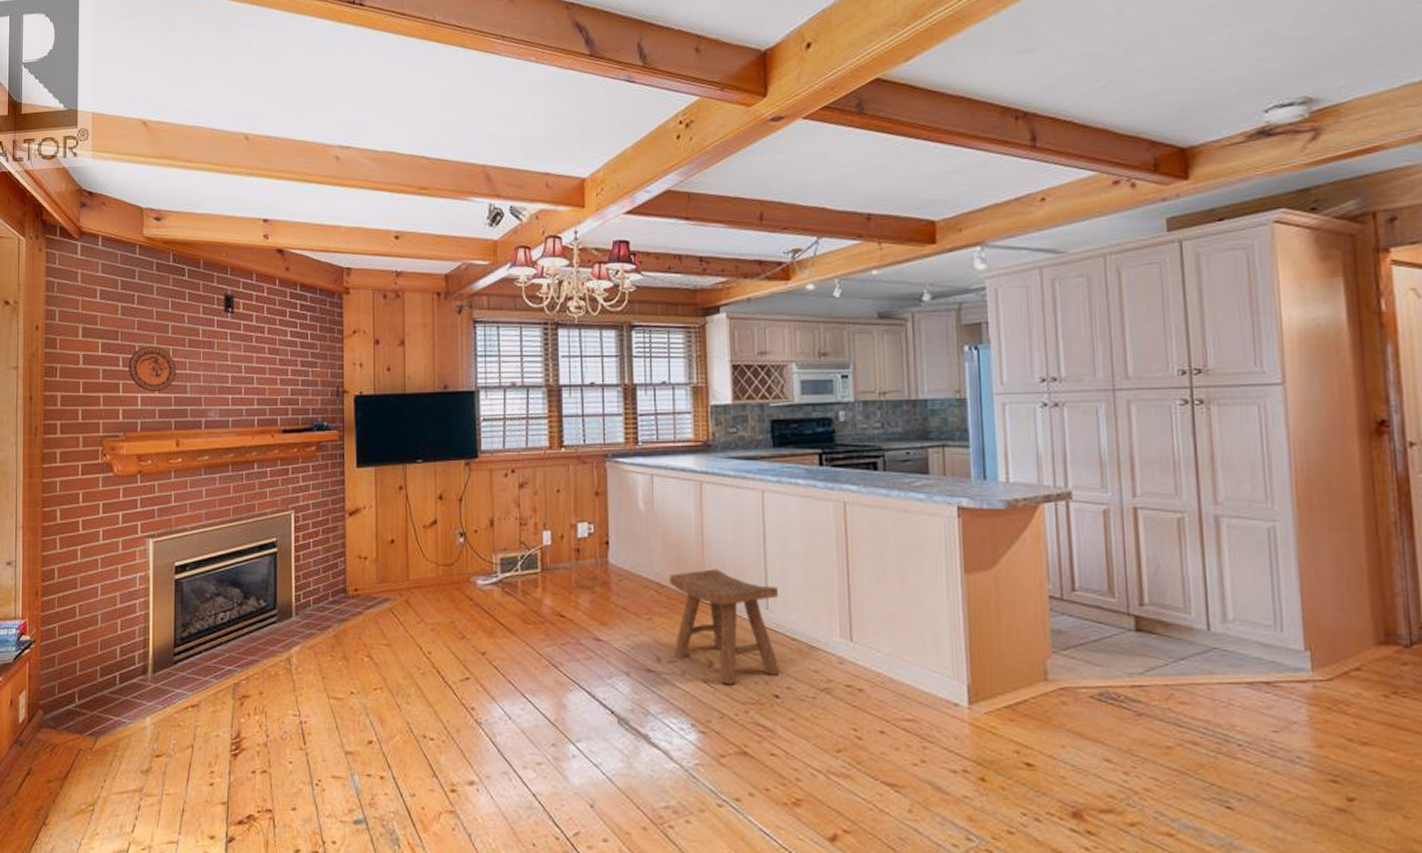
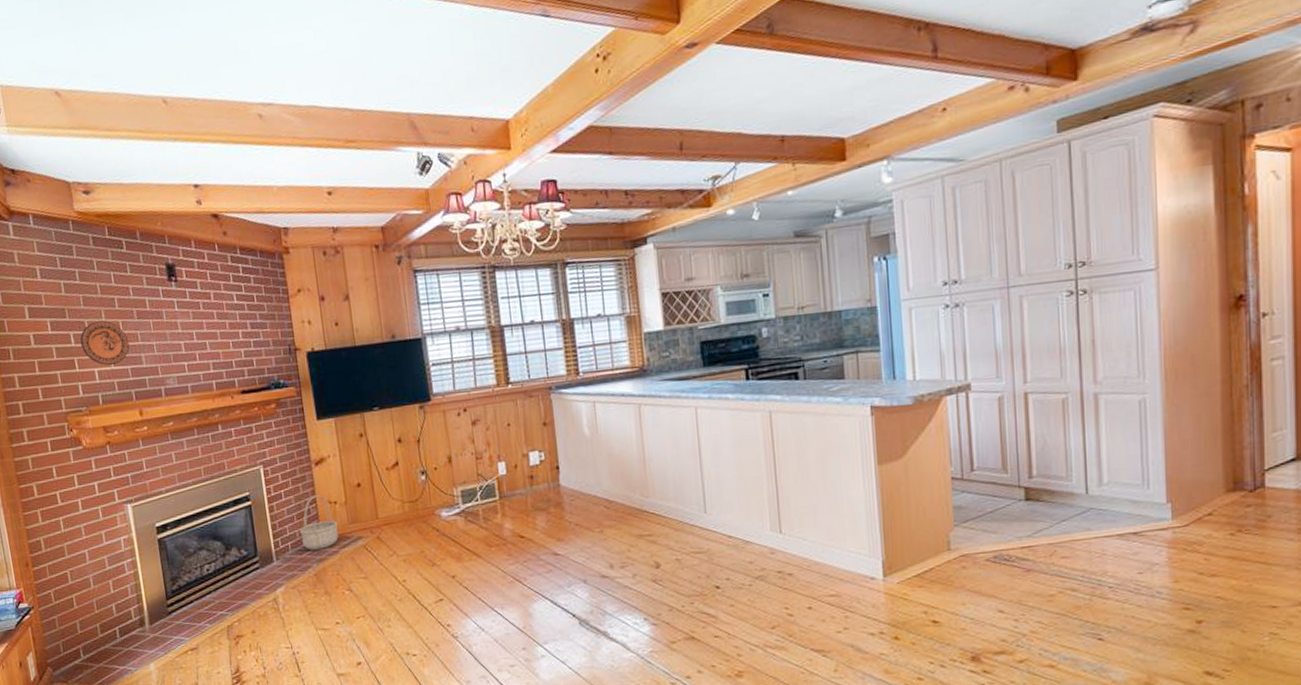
basket: none [324,547,366,608] -> present [300,494,339,550]
stool: present [670,569,781,685] -> none [616,481,720,582]

